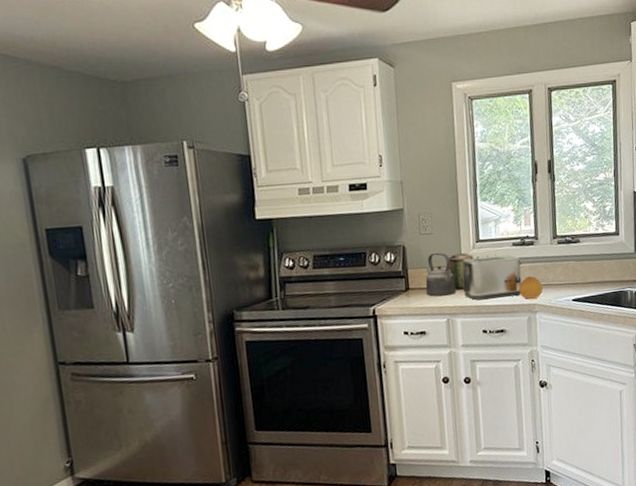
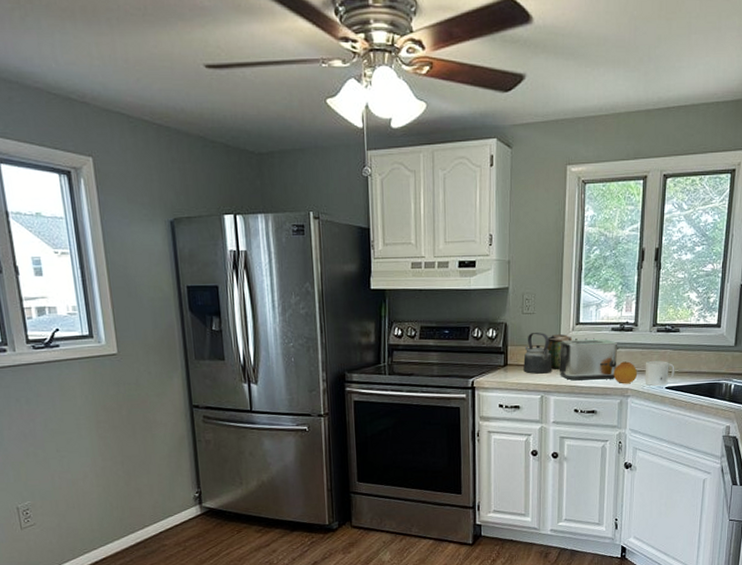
mug: none [549,272,580,300] -> present [645,360,675,387]

